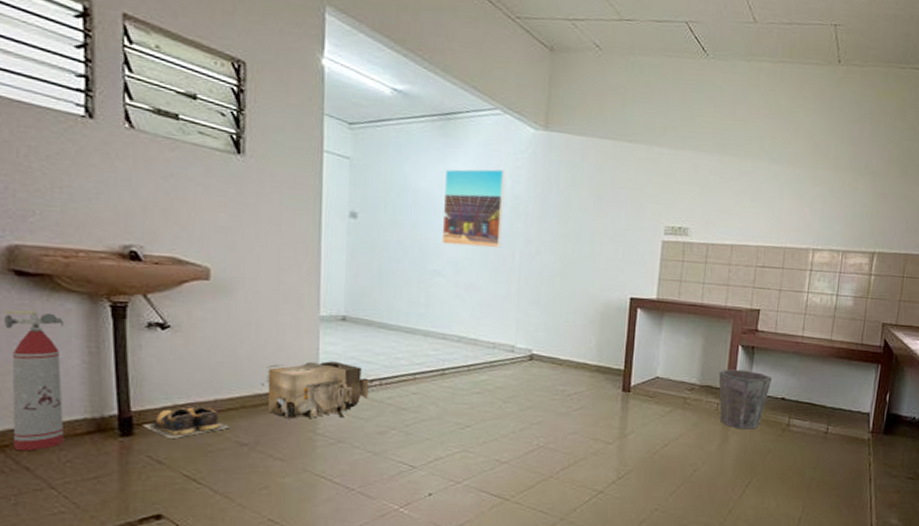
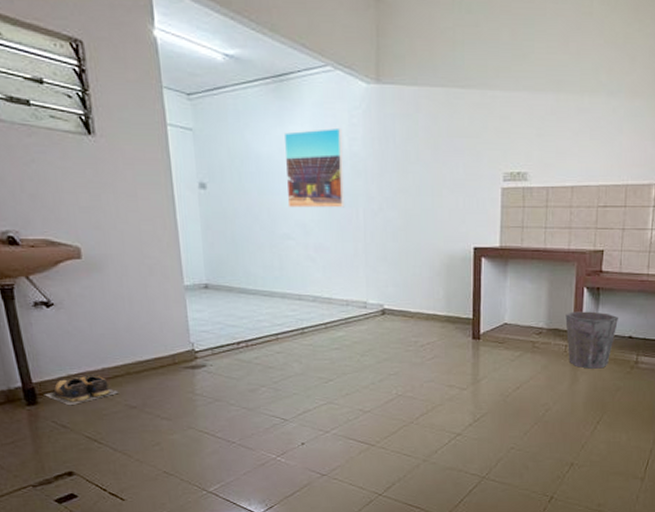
cardboard box: present [261,361,369,419] -> none [140,327,237,382]

